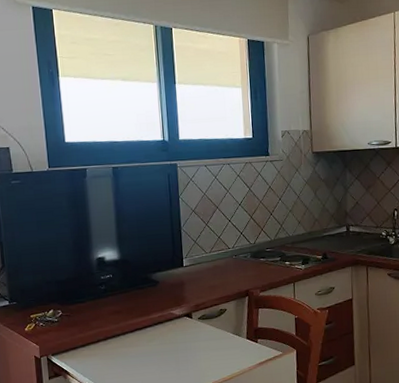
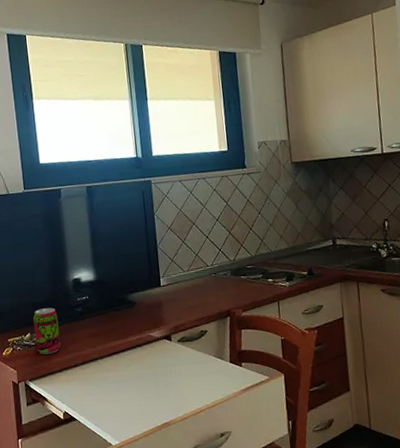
beverage can: none [56,285,83,330] -> present [33,307,60,355]

